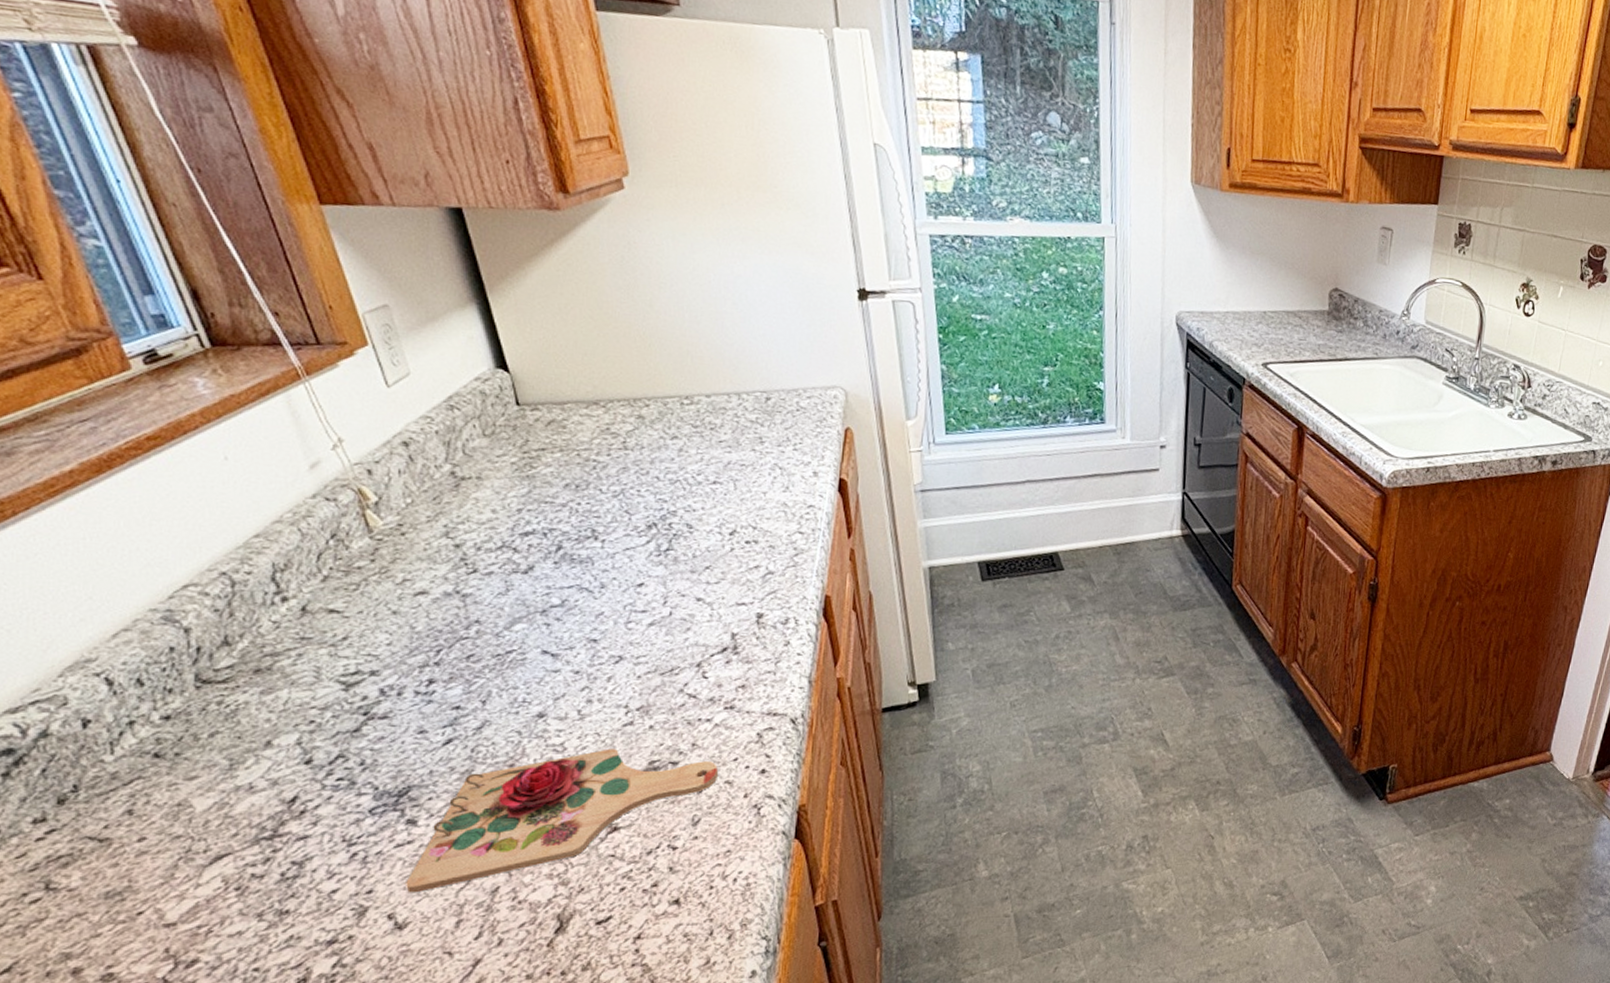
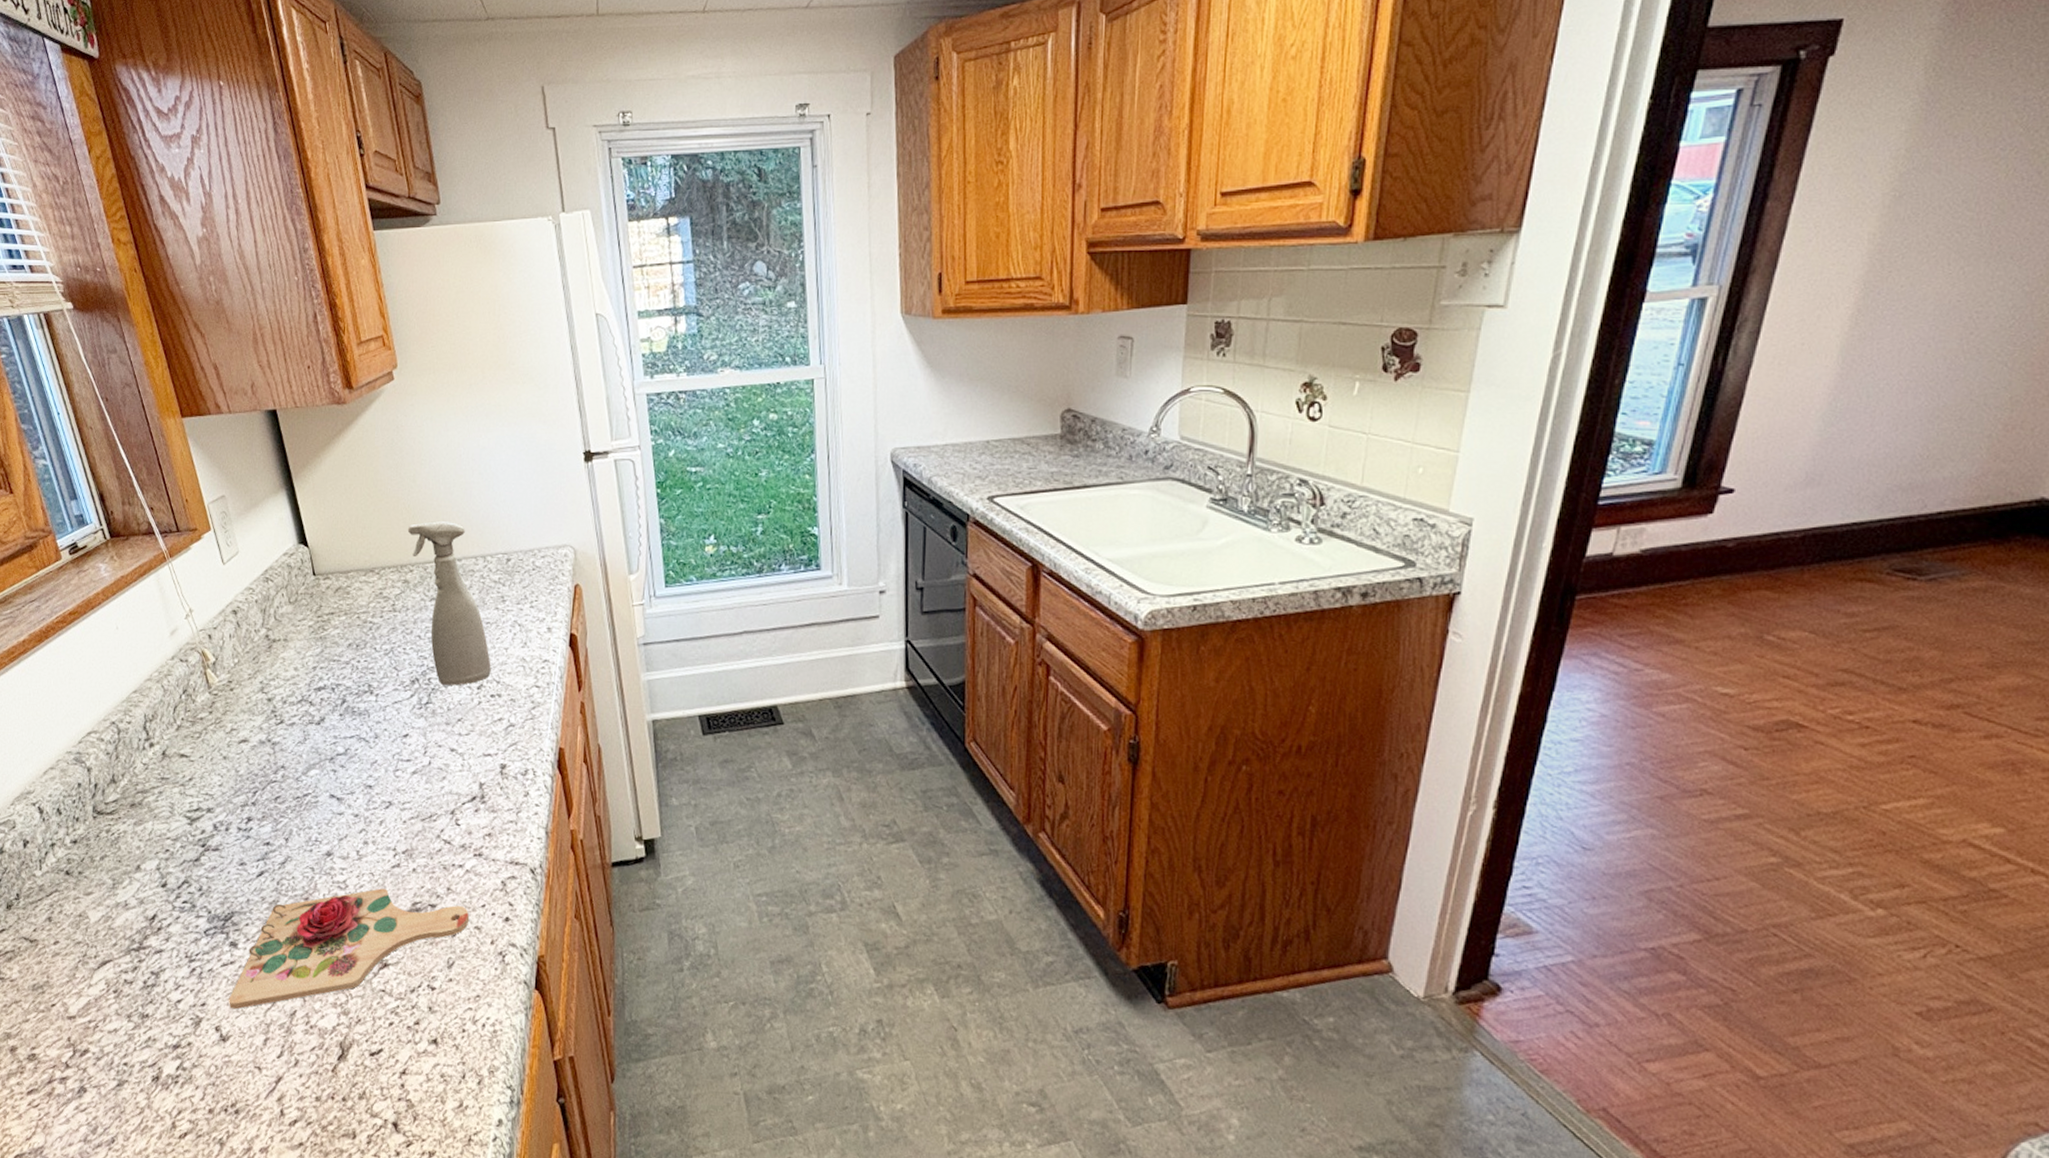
spray bottle: none [642,352,747,531] -> present [407,520,491,686]

